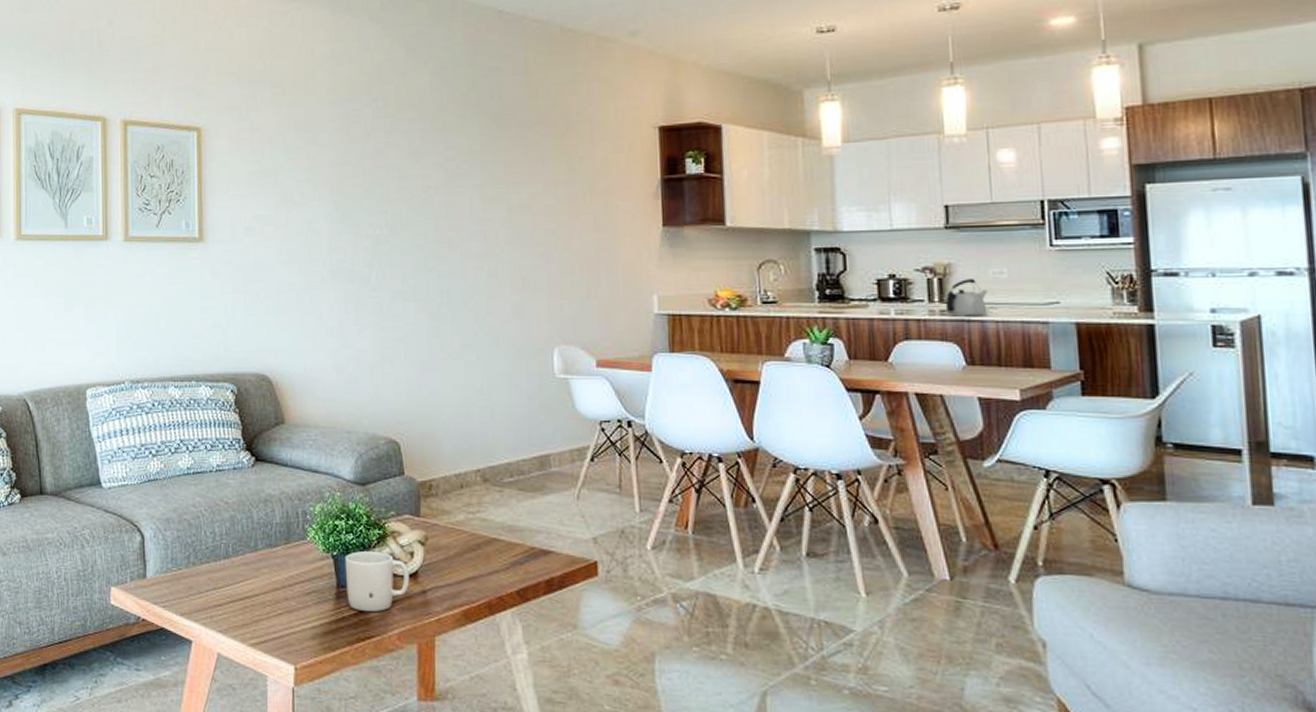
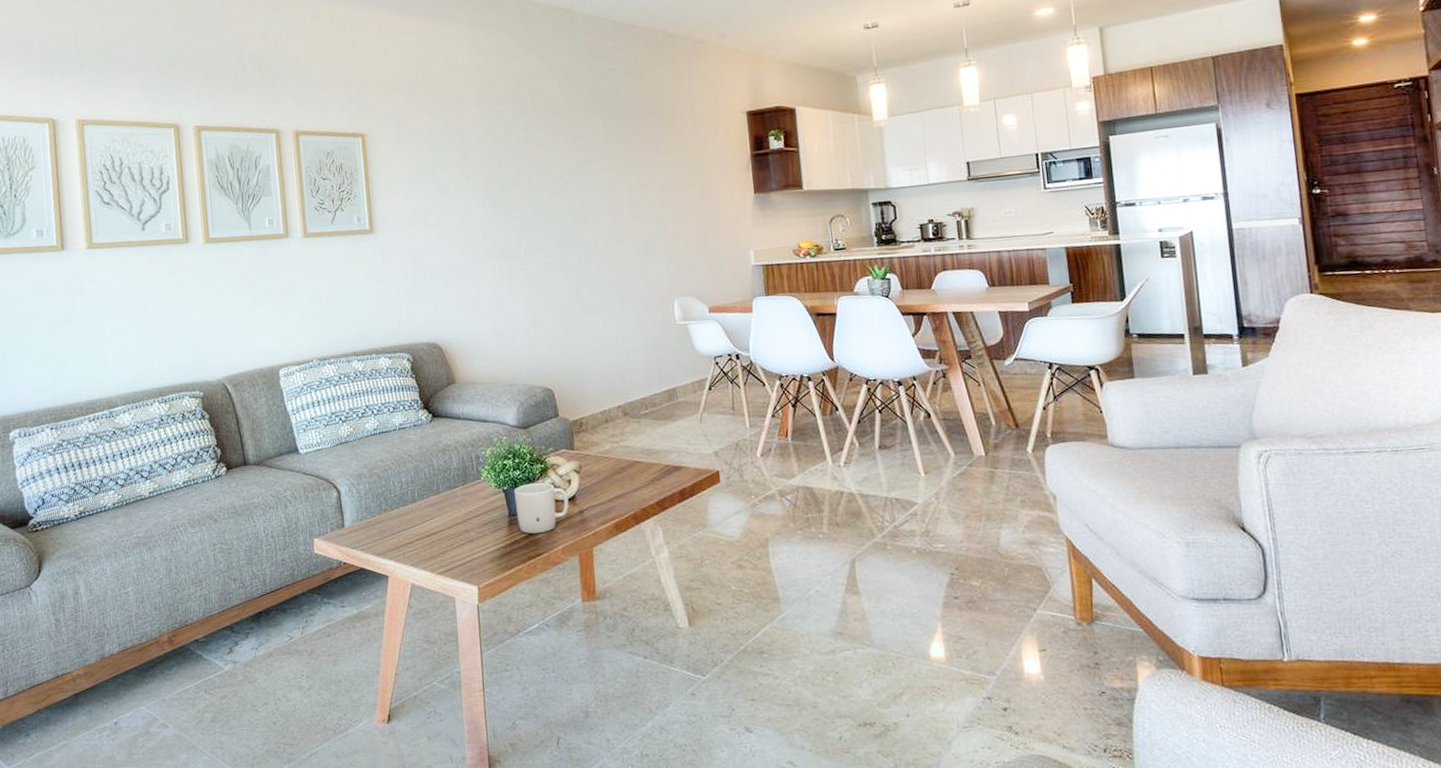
kettle: present [945,277,988,317] -> none [971,218,1002,250]

